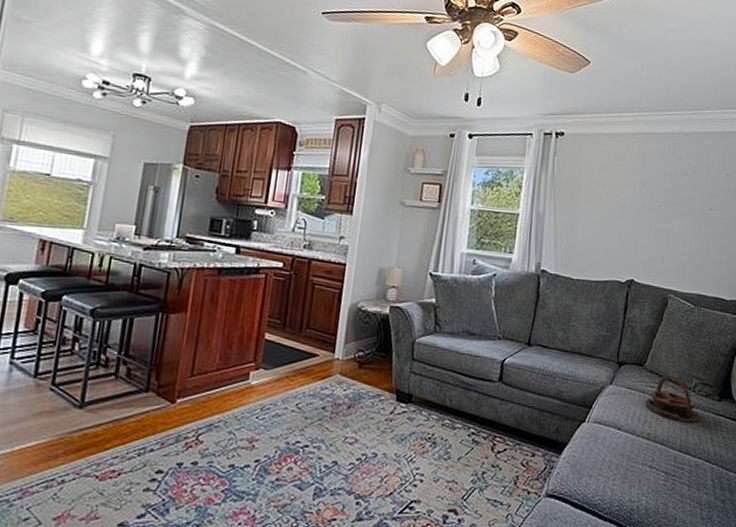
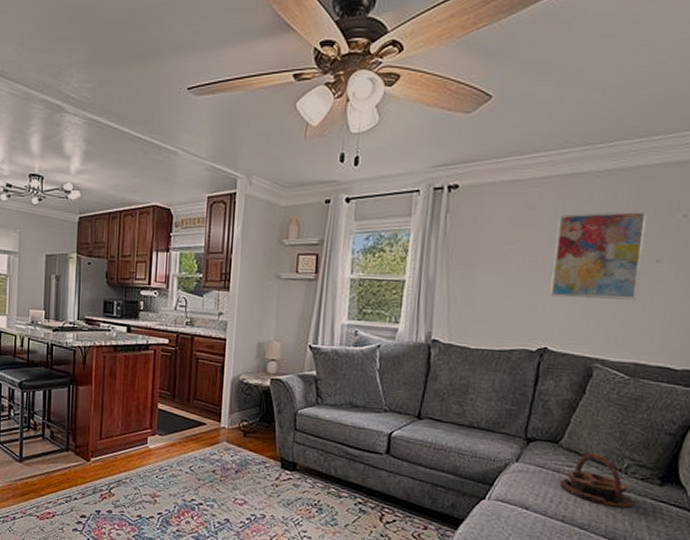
wall art: none [635,165,703,241] -> present [550,210,648,300]

